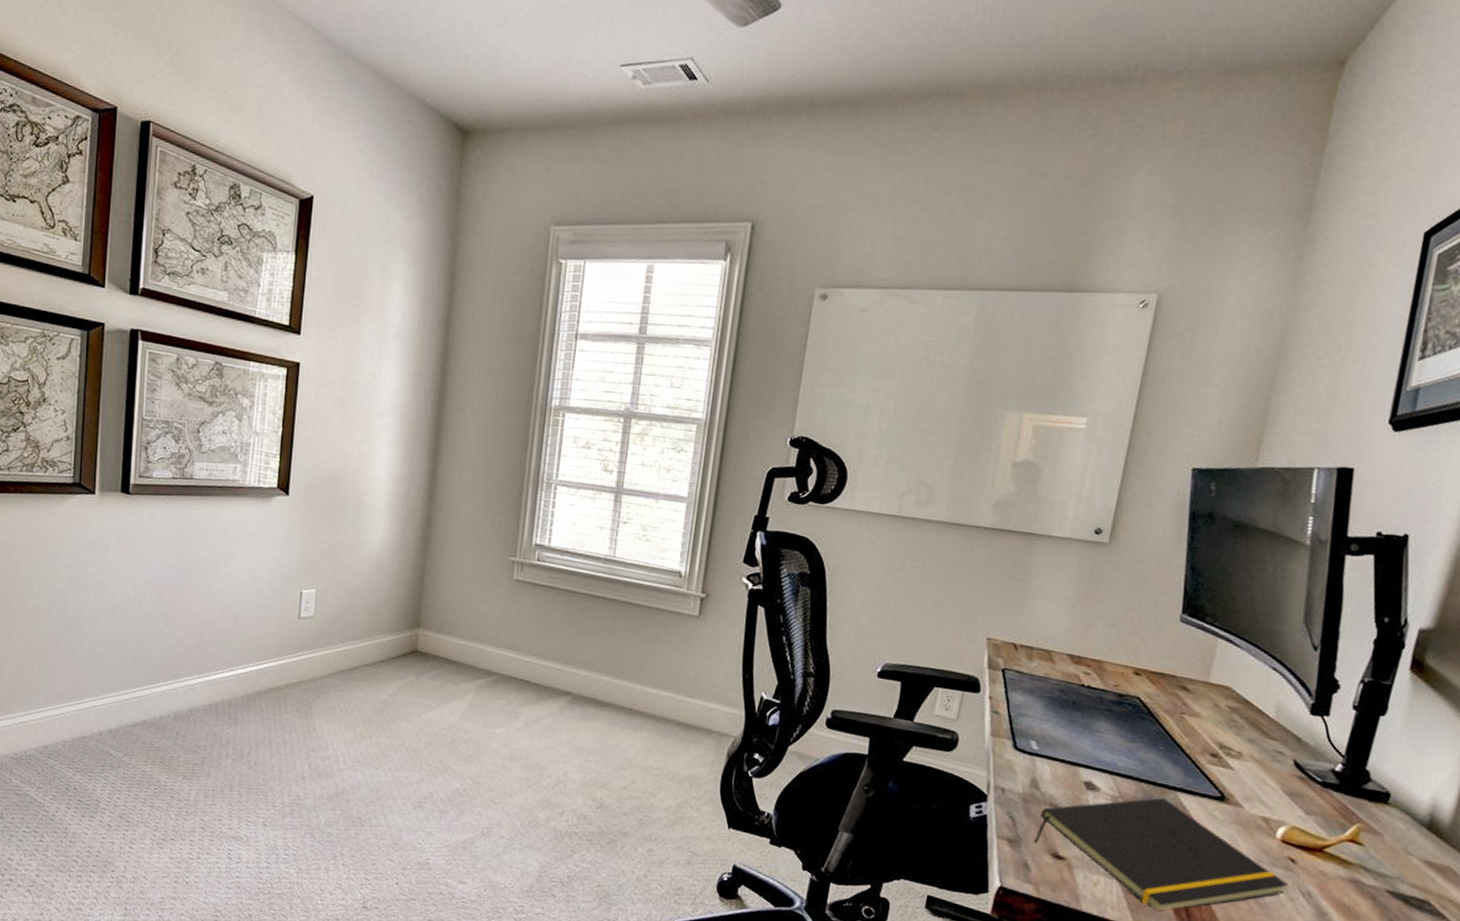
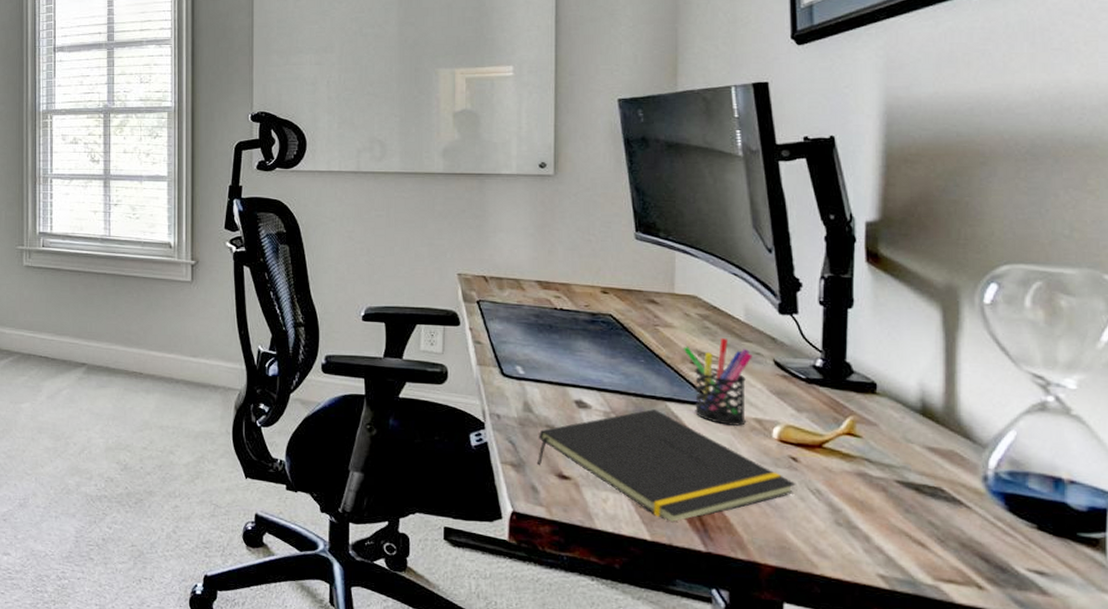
pen holder: none [1204,733,1274,823] -> present [683,338,753,426]

